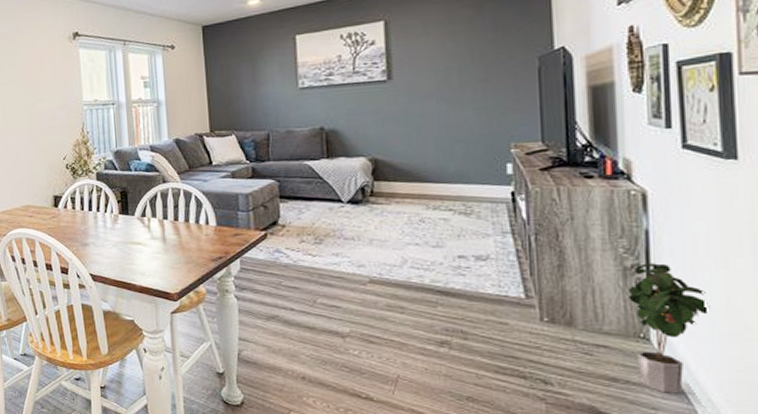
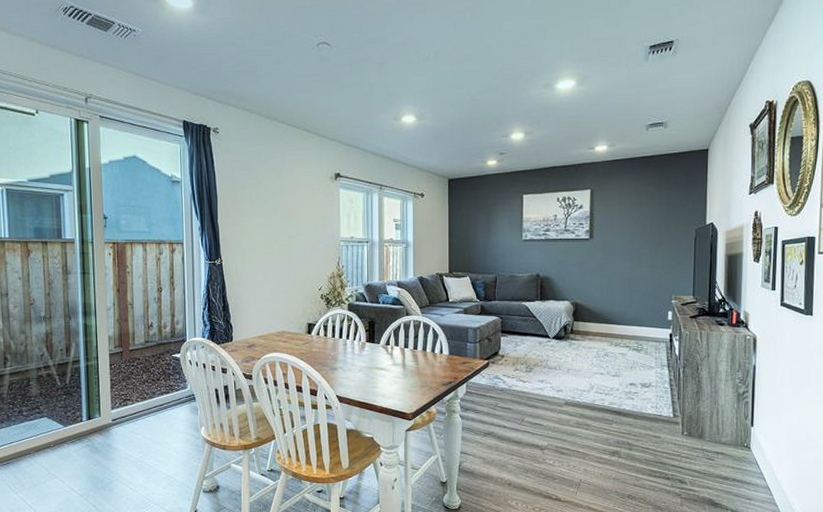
potted plant: present [628,263,710,394] -> none [739,391,788,487]

